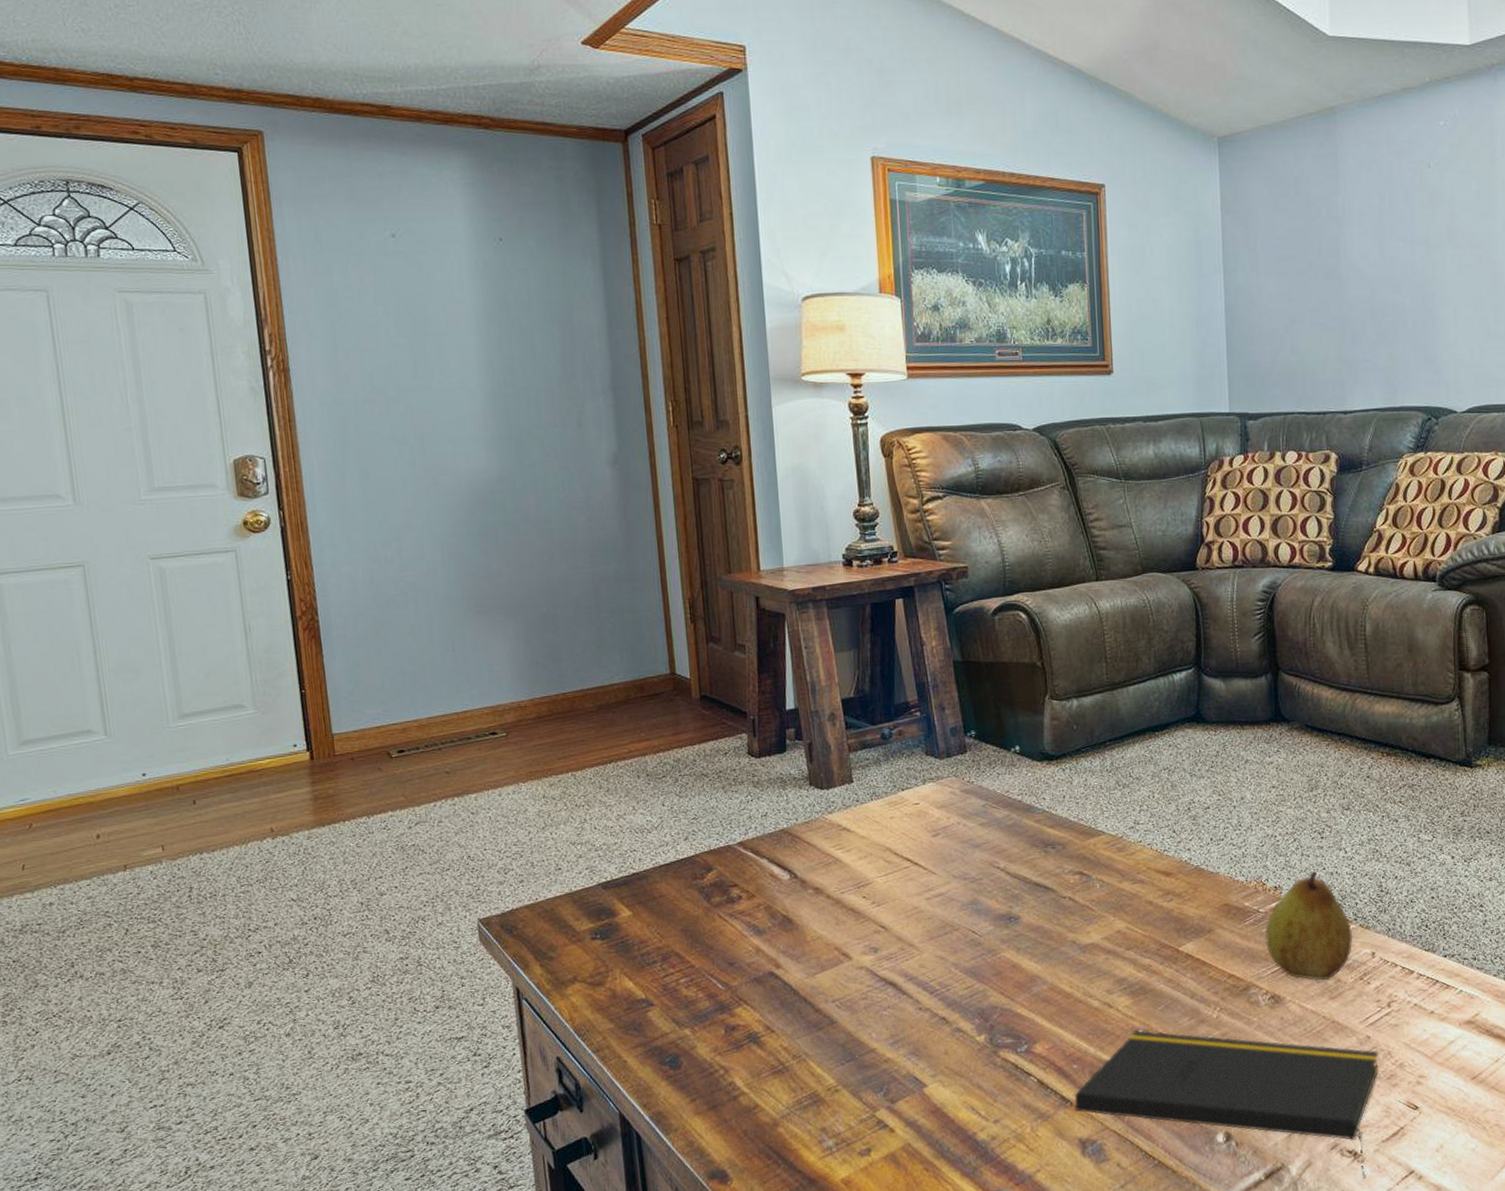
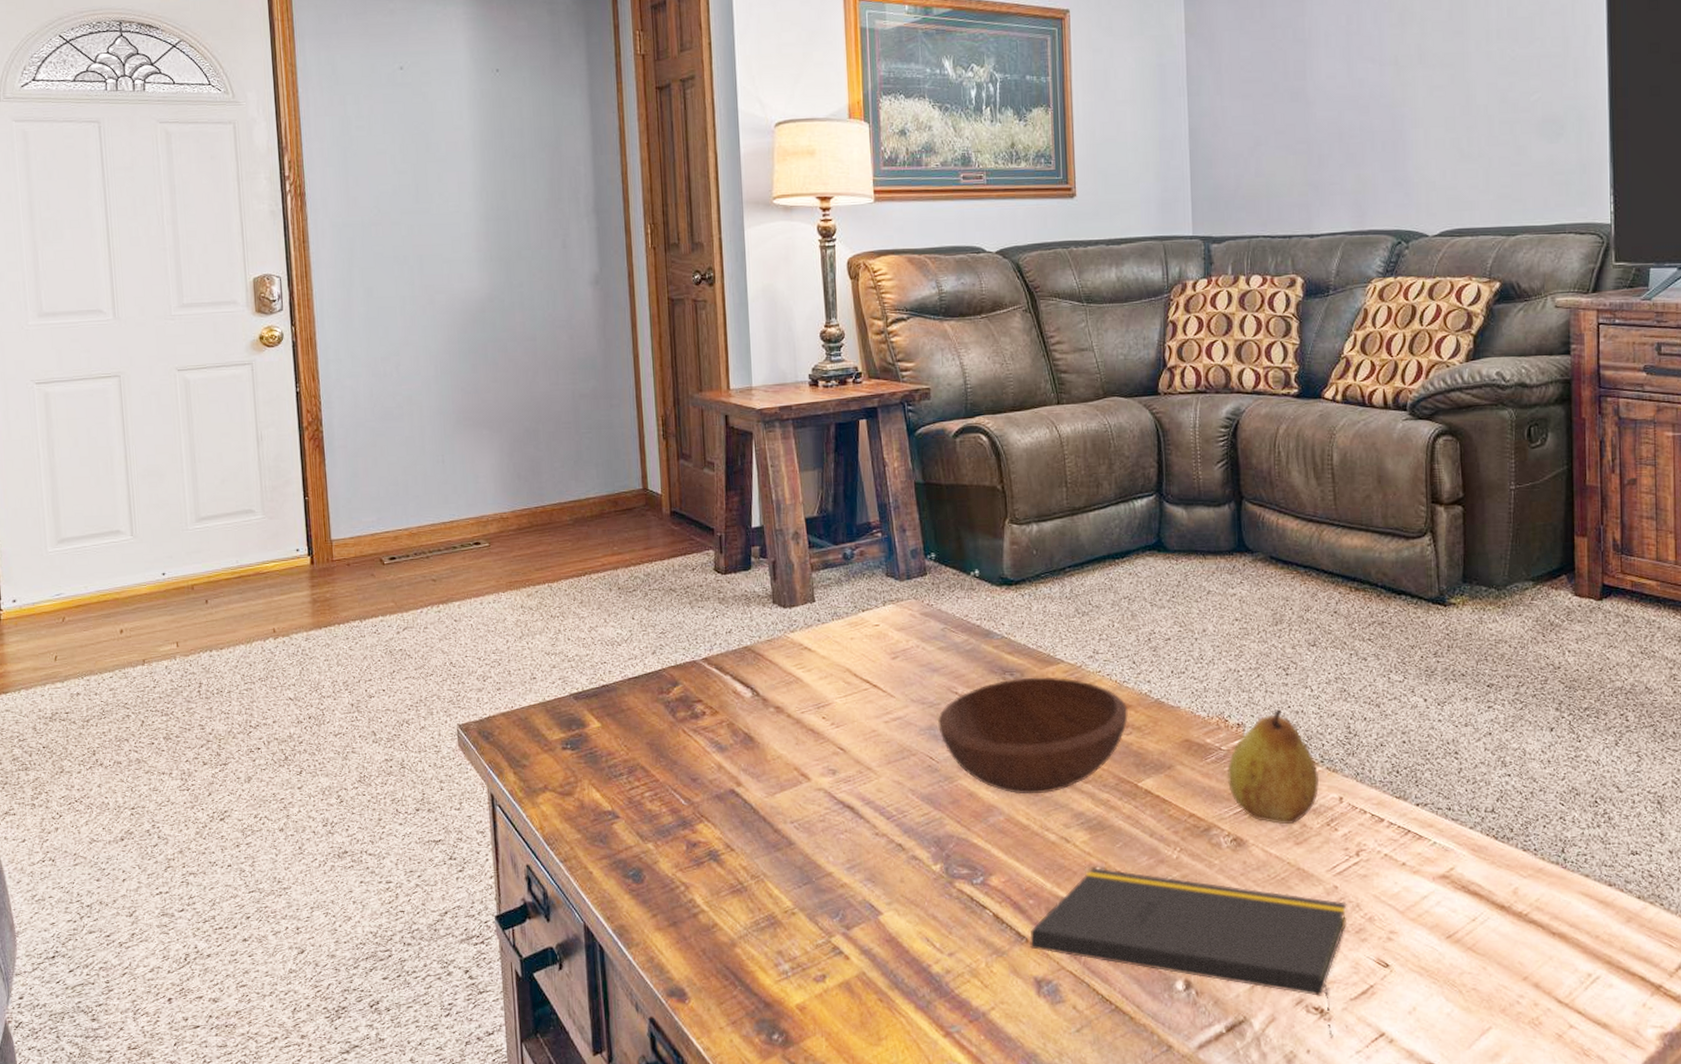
bowl: none [979,848,1169,964] -> present [937,677,1128,795]

